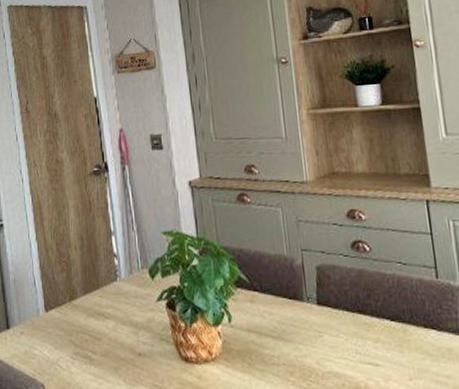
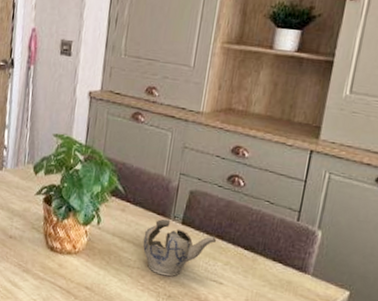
teapot: none [280,302,358,368] -> present [142,218,216,277]

